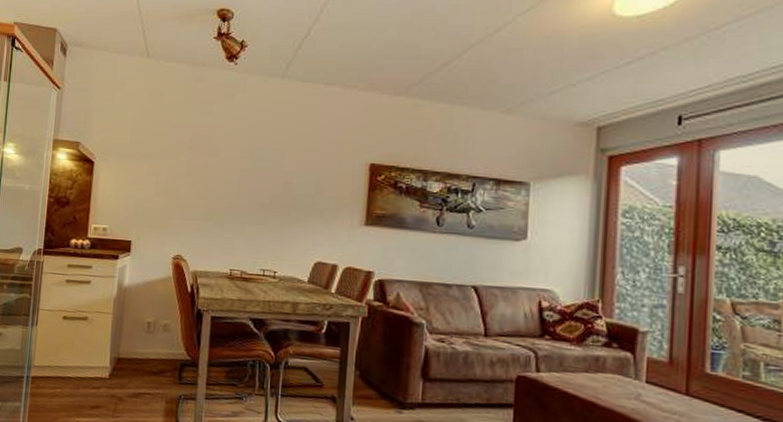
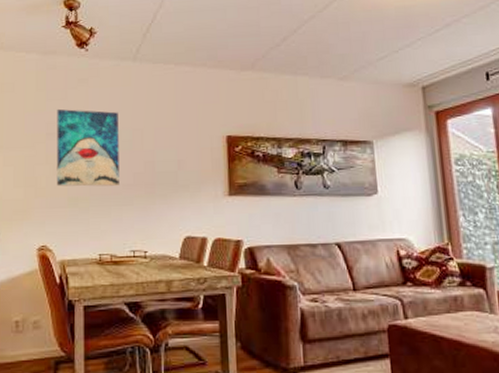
wall art: none [195,122,262,204] -> present [56,108,119,187]

